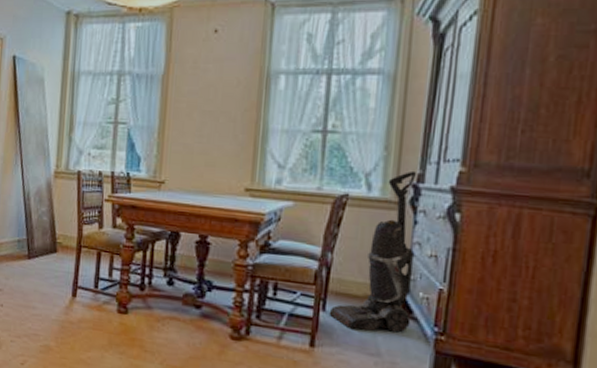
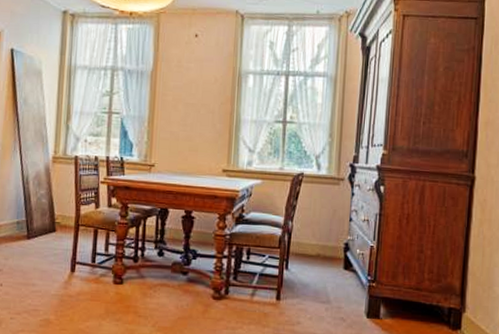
vacuum cleaner: present [329,170,417,332] -> none [290,153,353,283]

